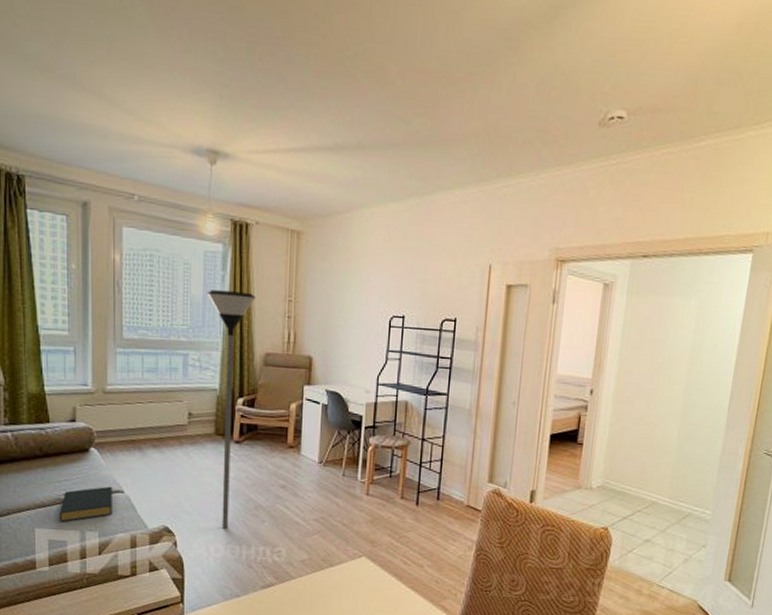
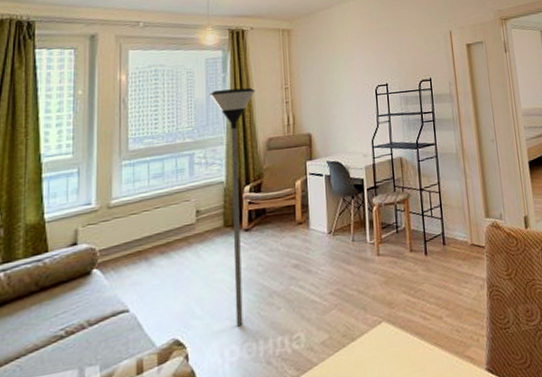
hardback book: present [59,486,112,522] -> none [54,307,116,364]

